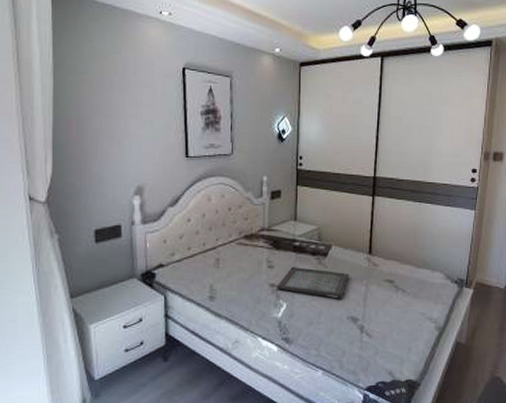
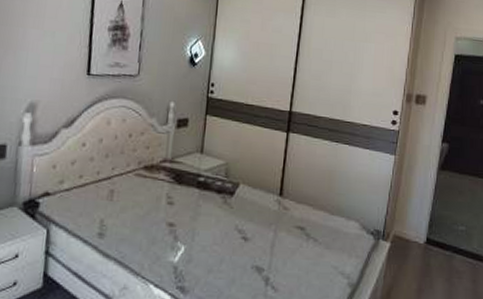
serving tray: present [277,267,350,299] -> none [175,205,257,245]

